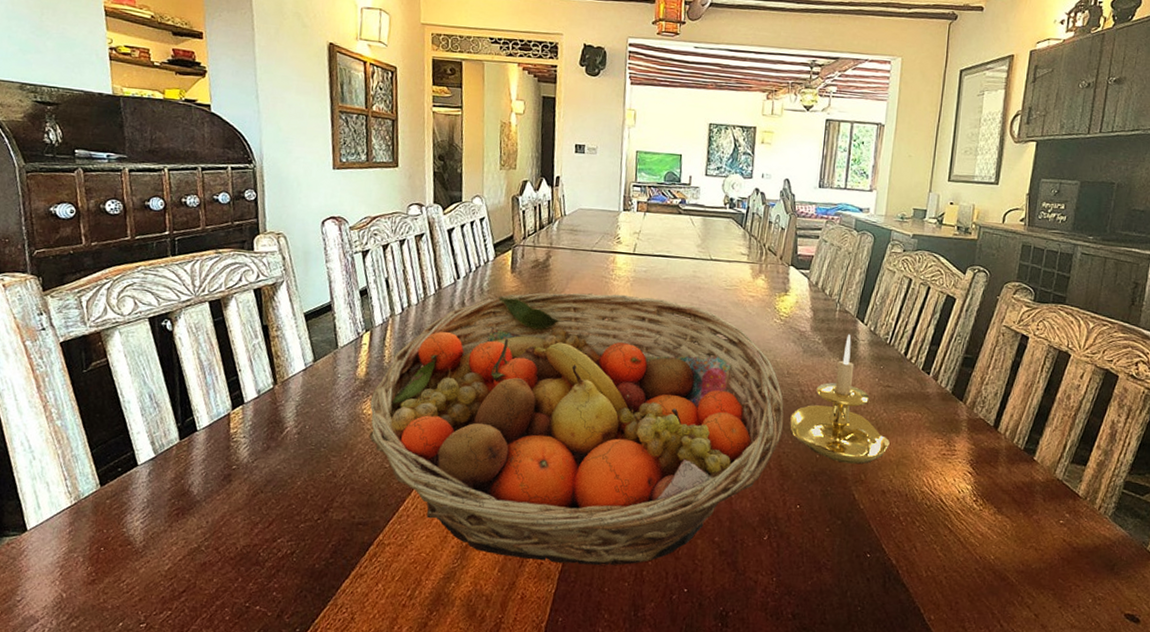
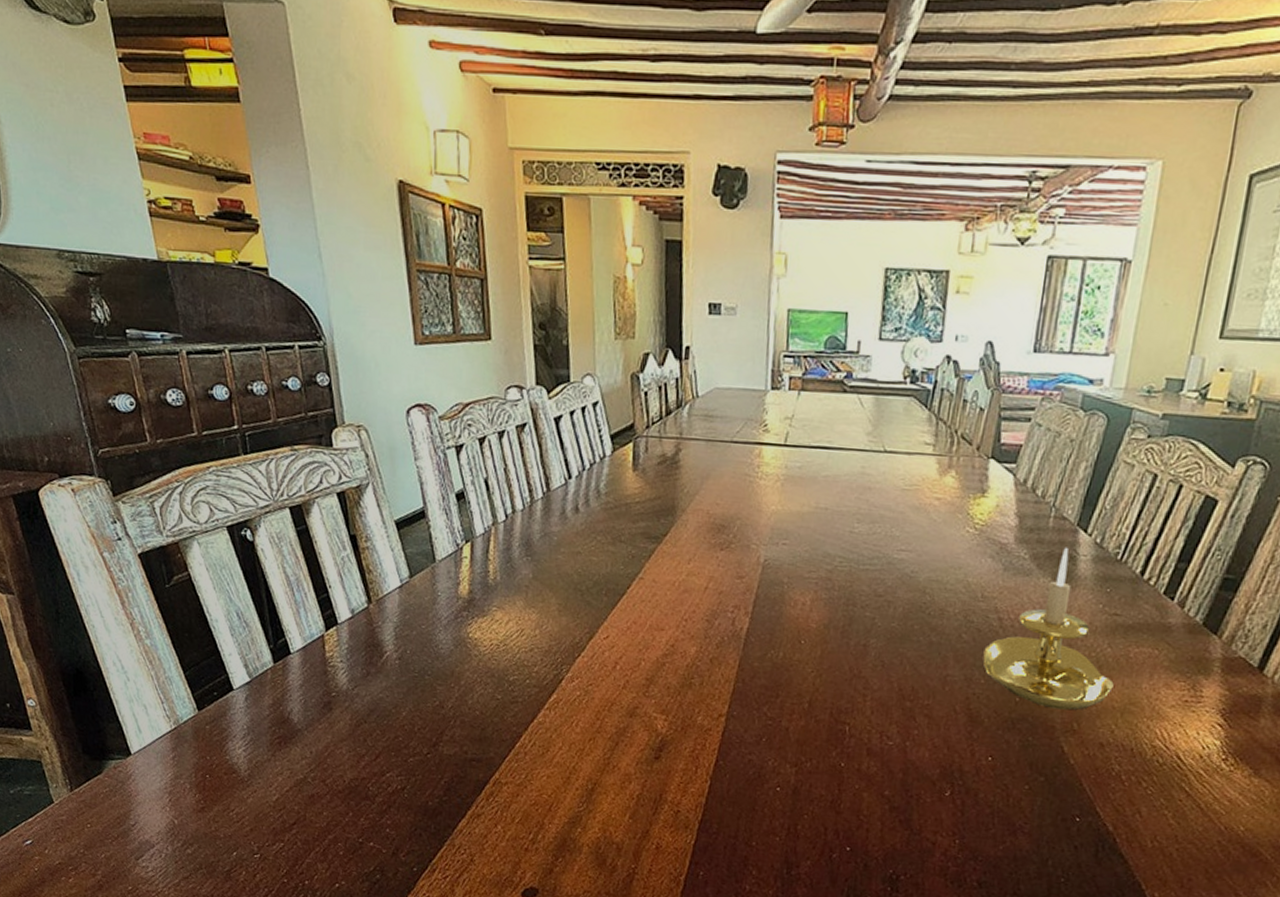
fruit basket: present [370,292,785,566] -> none [476,495,976,818]

